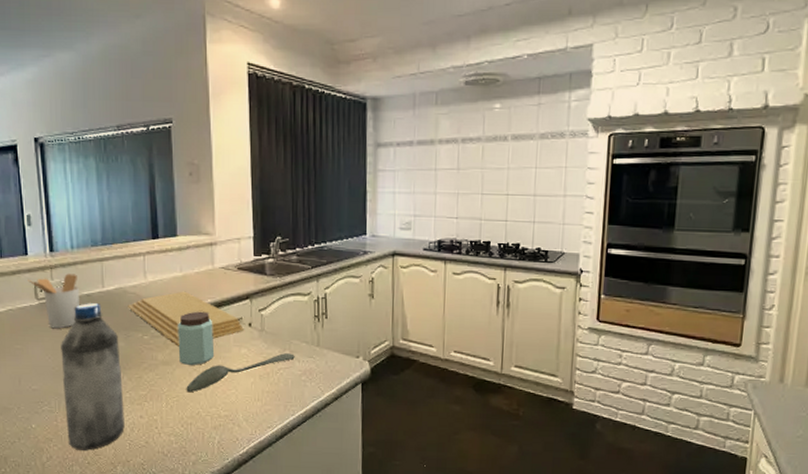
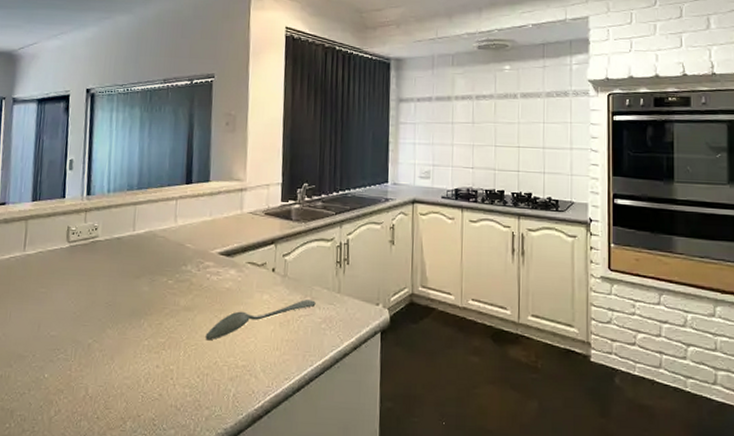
utensil holder: present [27,273,80,329] -> none [61,217,111,272]
water bottle: present [61,303,125,451] -> none [79,246,144,404]
cutting board: present [128,291,245,347] -> none [156,235,268,292]
peanut butter: present [178,311,215,366] -> none [201,255,238,312]

